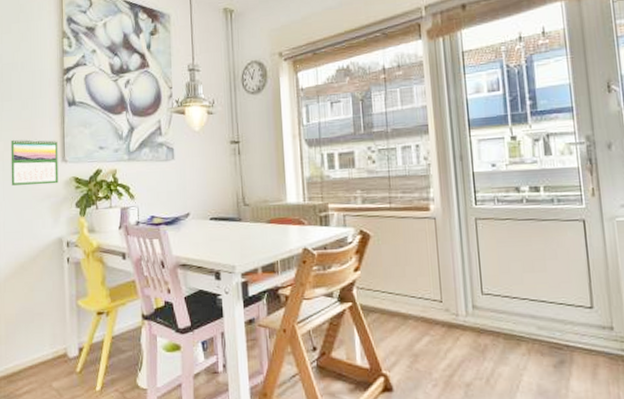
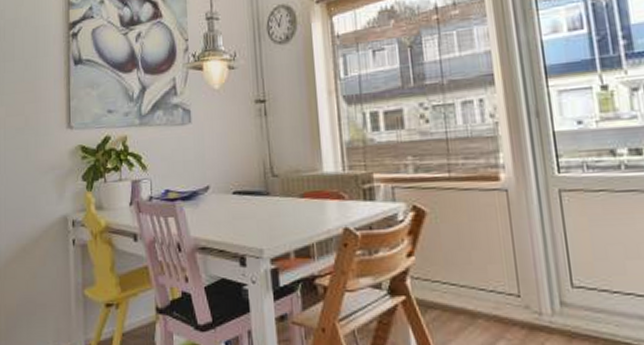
calendar: present [10,139,59,186] -> none [13,103,64,156]

